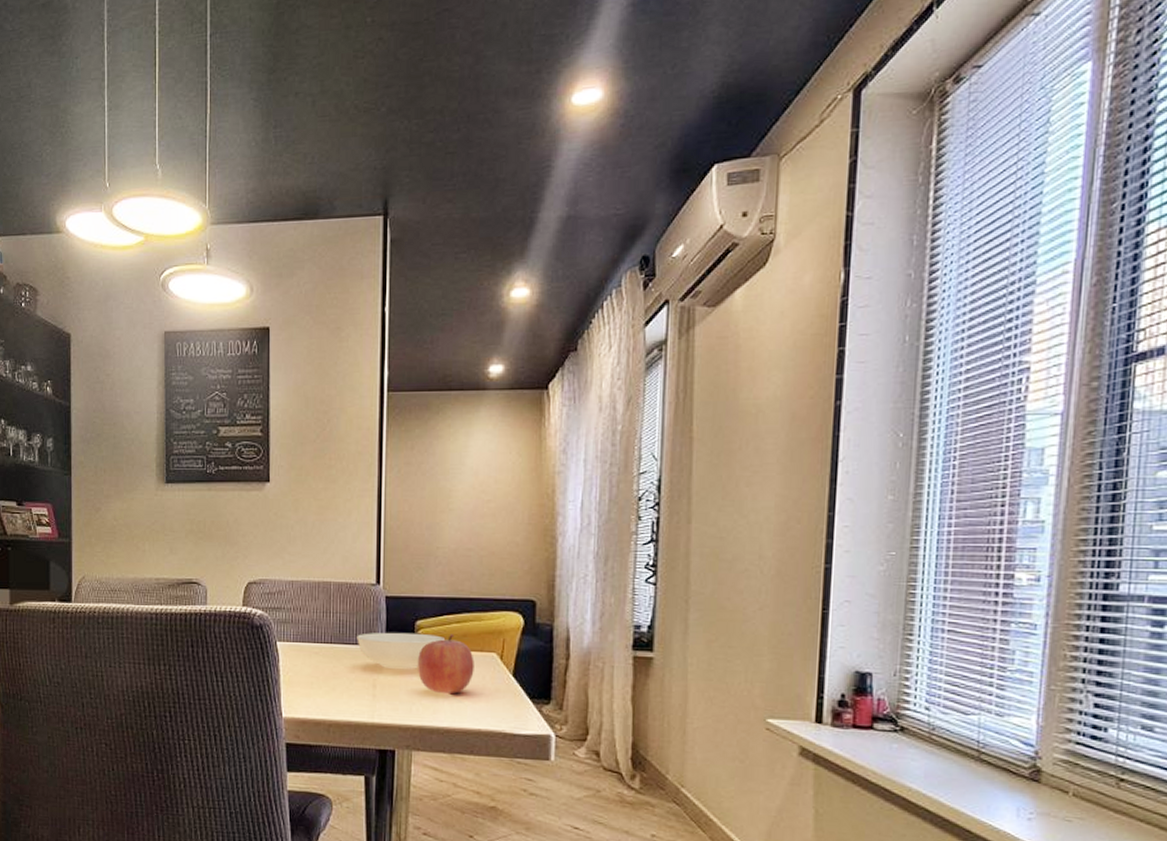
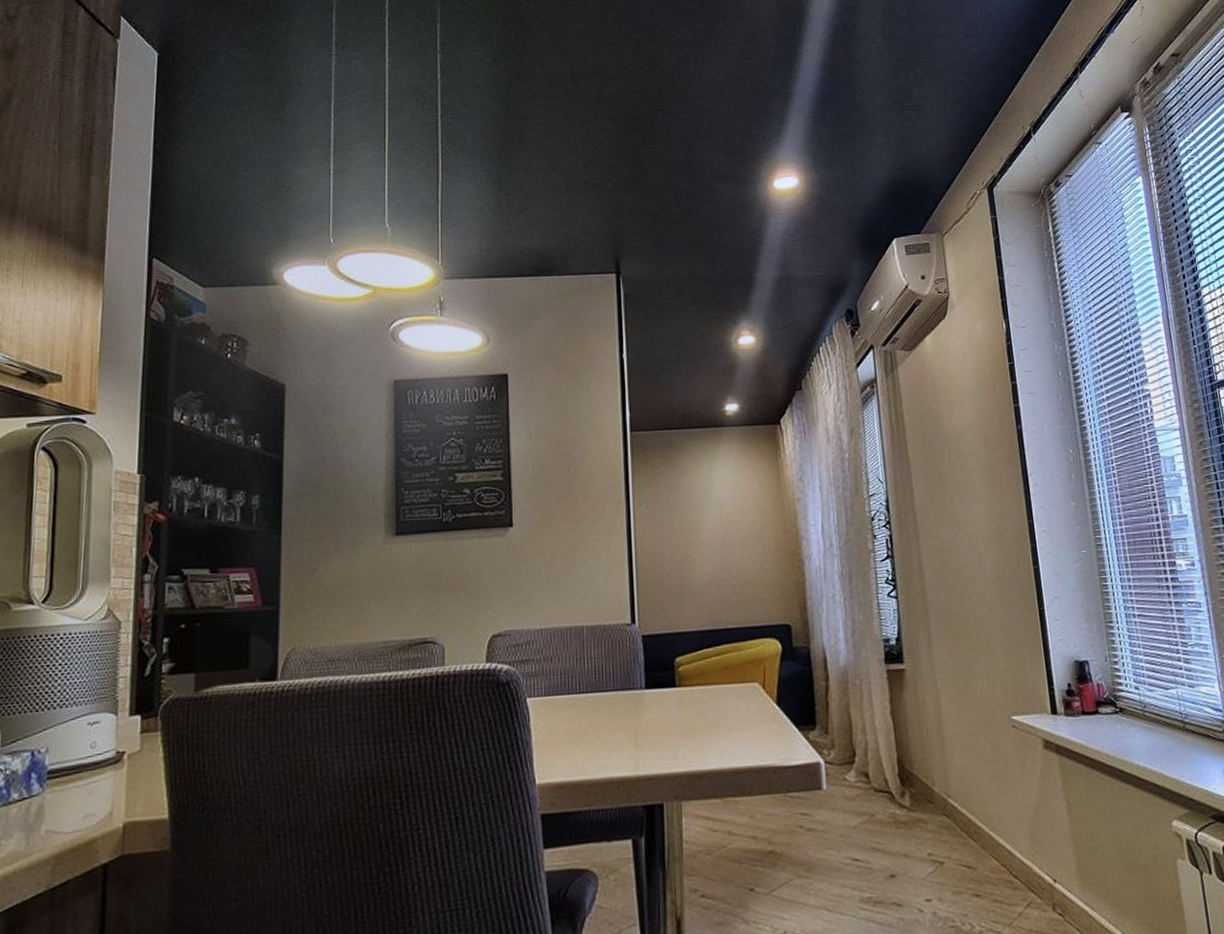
bowl: present [357,632,445,670] -> none [614,670,706,714]
fruit: present [417,634,474,694] -> none [679,668,738,734]

